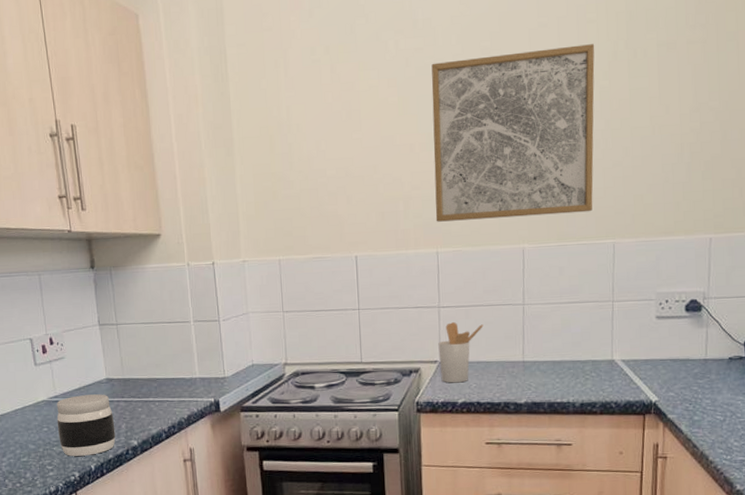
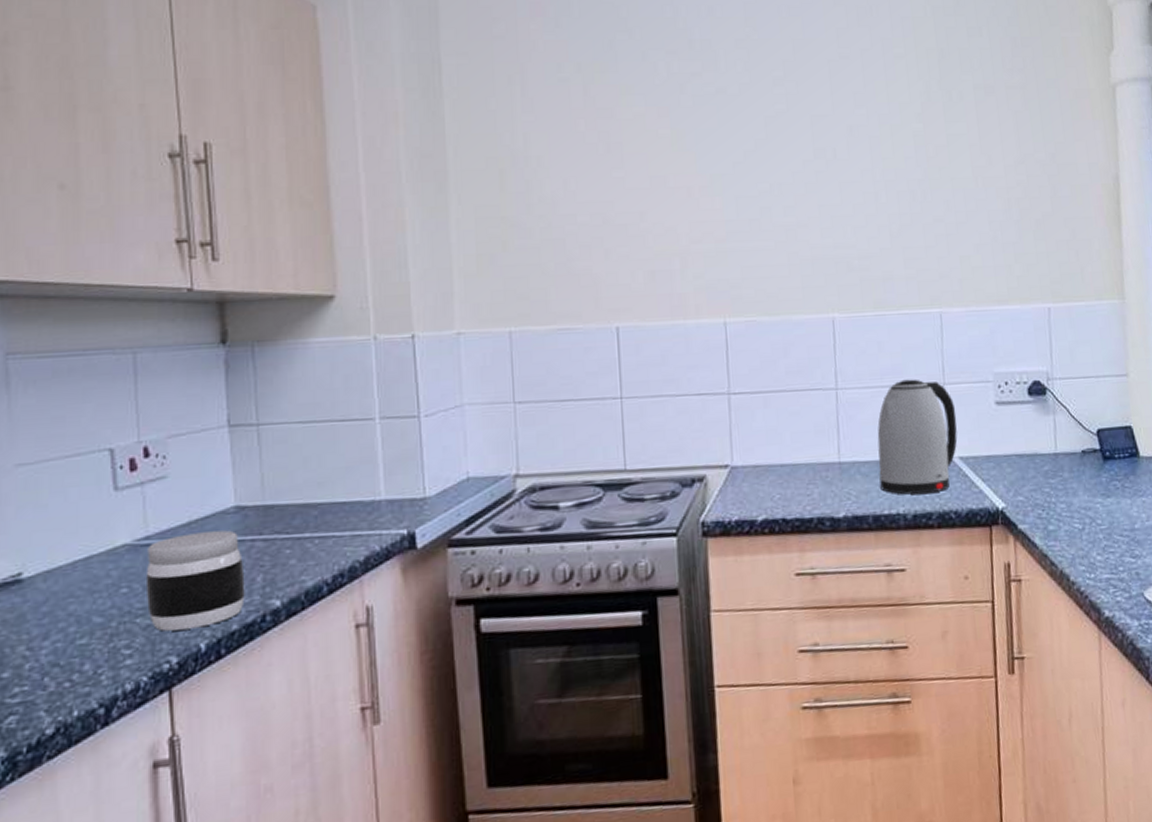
wall art: present [431,44,595,222] -> none [712,82,914,284]
utensil holder: present [438,322,483,383] -> none [729,413,787,495]
kettle: none [554,297,622,388] -> present [877,379,958,495]

